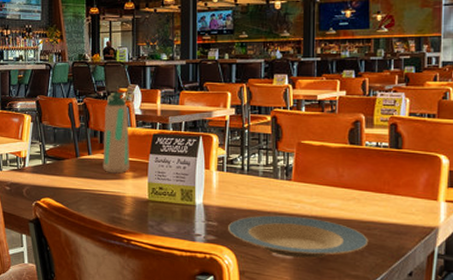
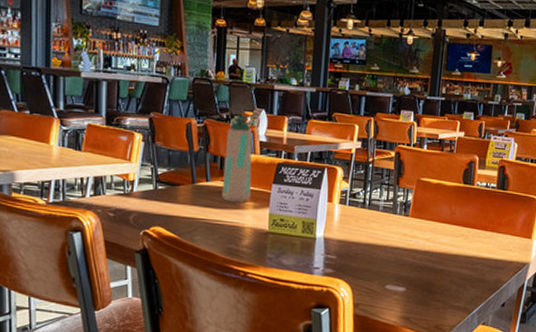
plate: present [228,215,369,259] -> none [346,249,472,291]

